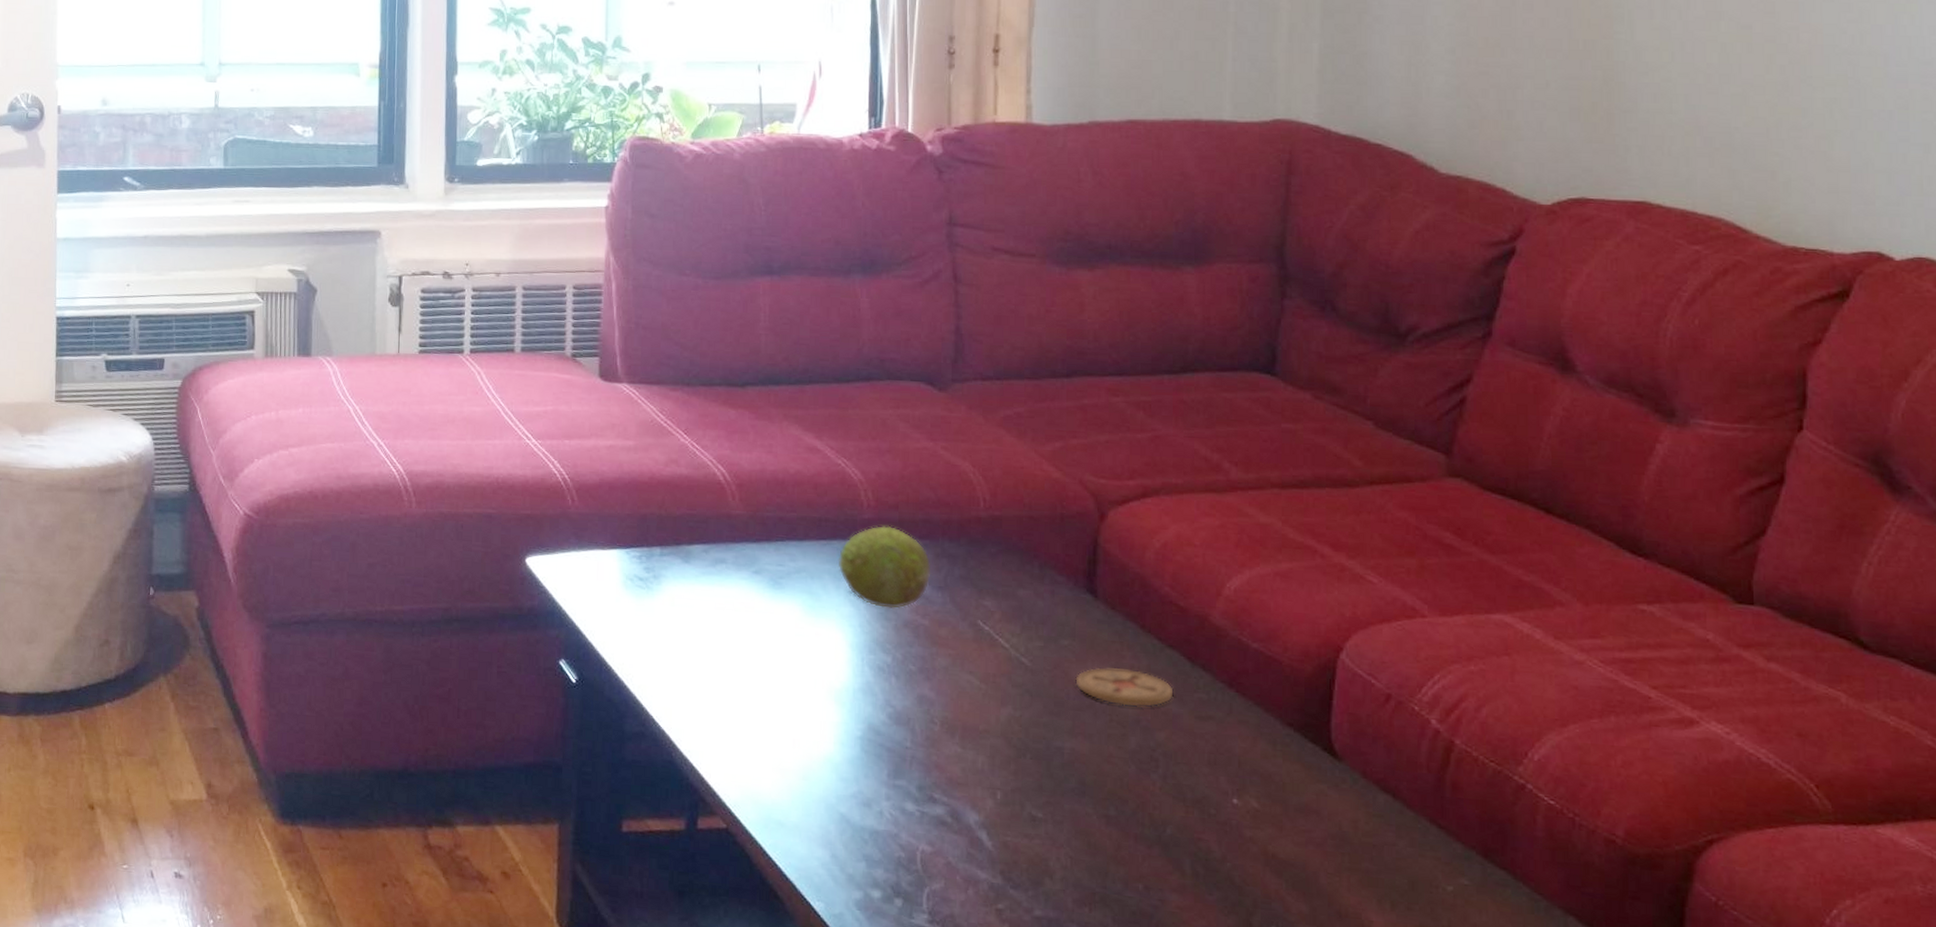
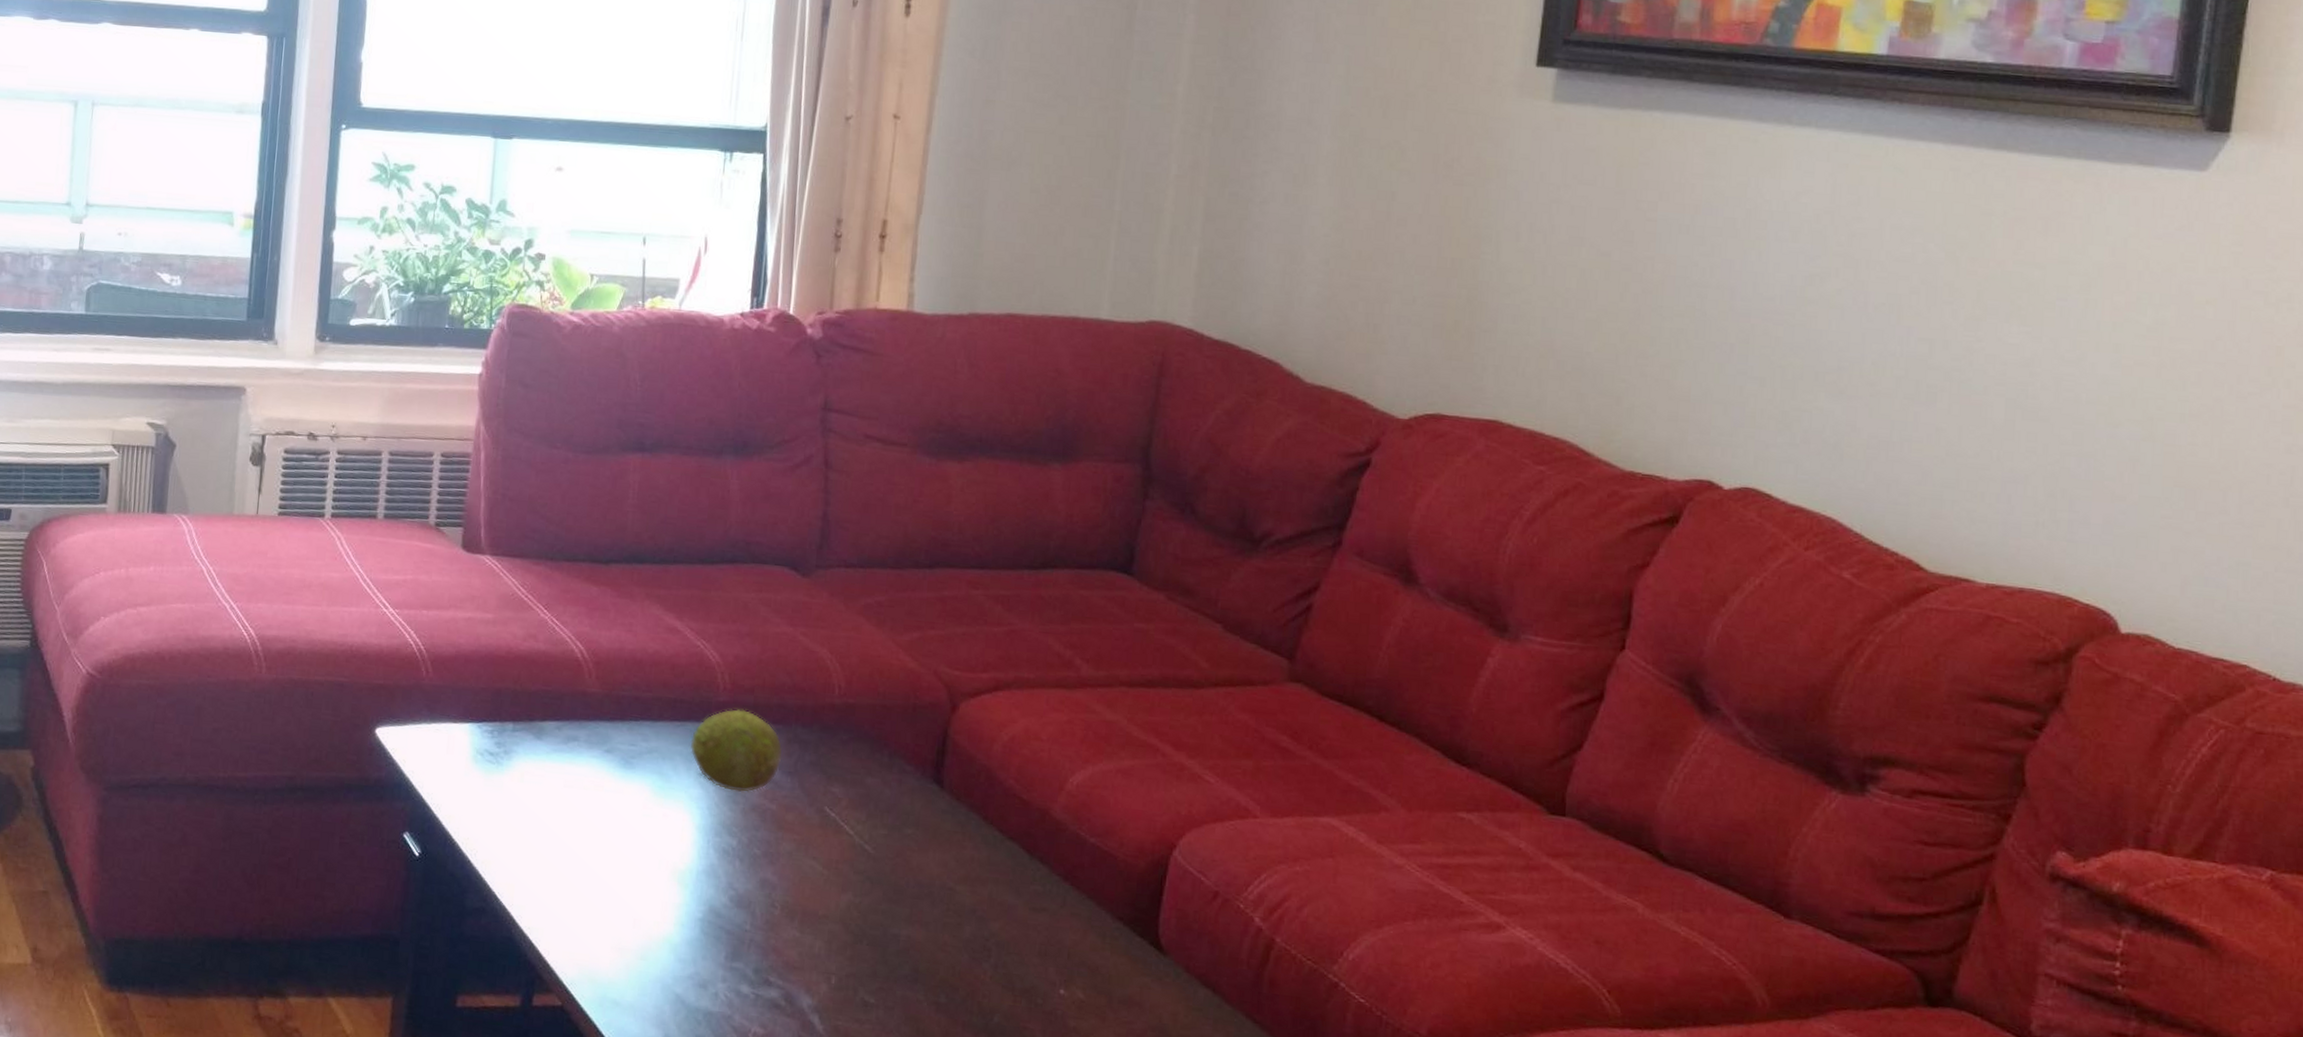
coaster: present [1075,667,1174,707] -> none [916,857,1011,897]

